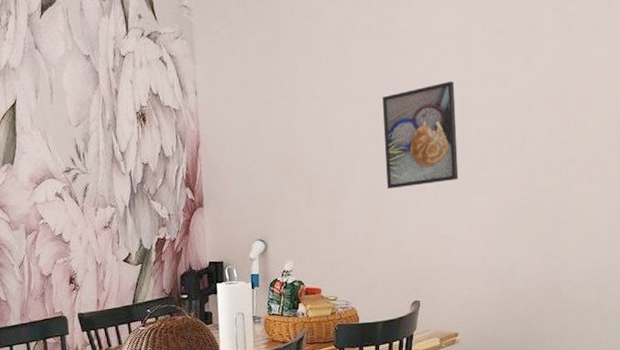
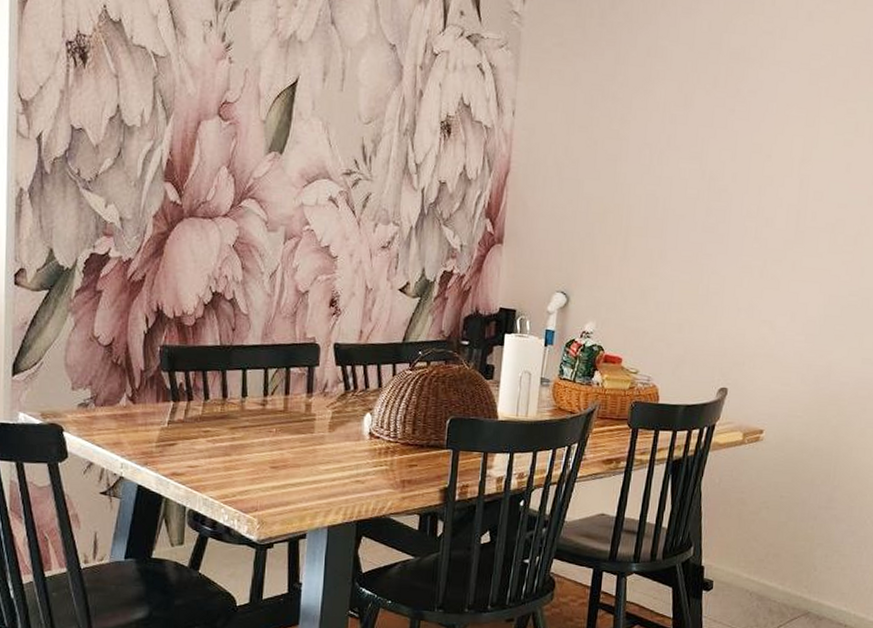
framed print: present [382,81,459,189] -> none [709,154,797,263]

